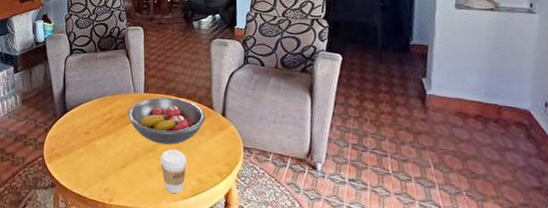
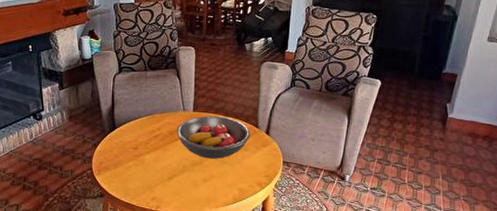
coffee cup: present [160,149,186,194] -> none [206,163,230,202]

